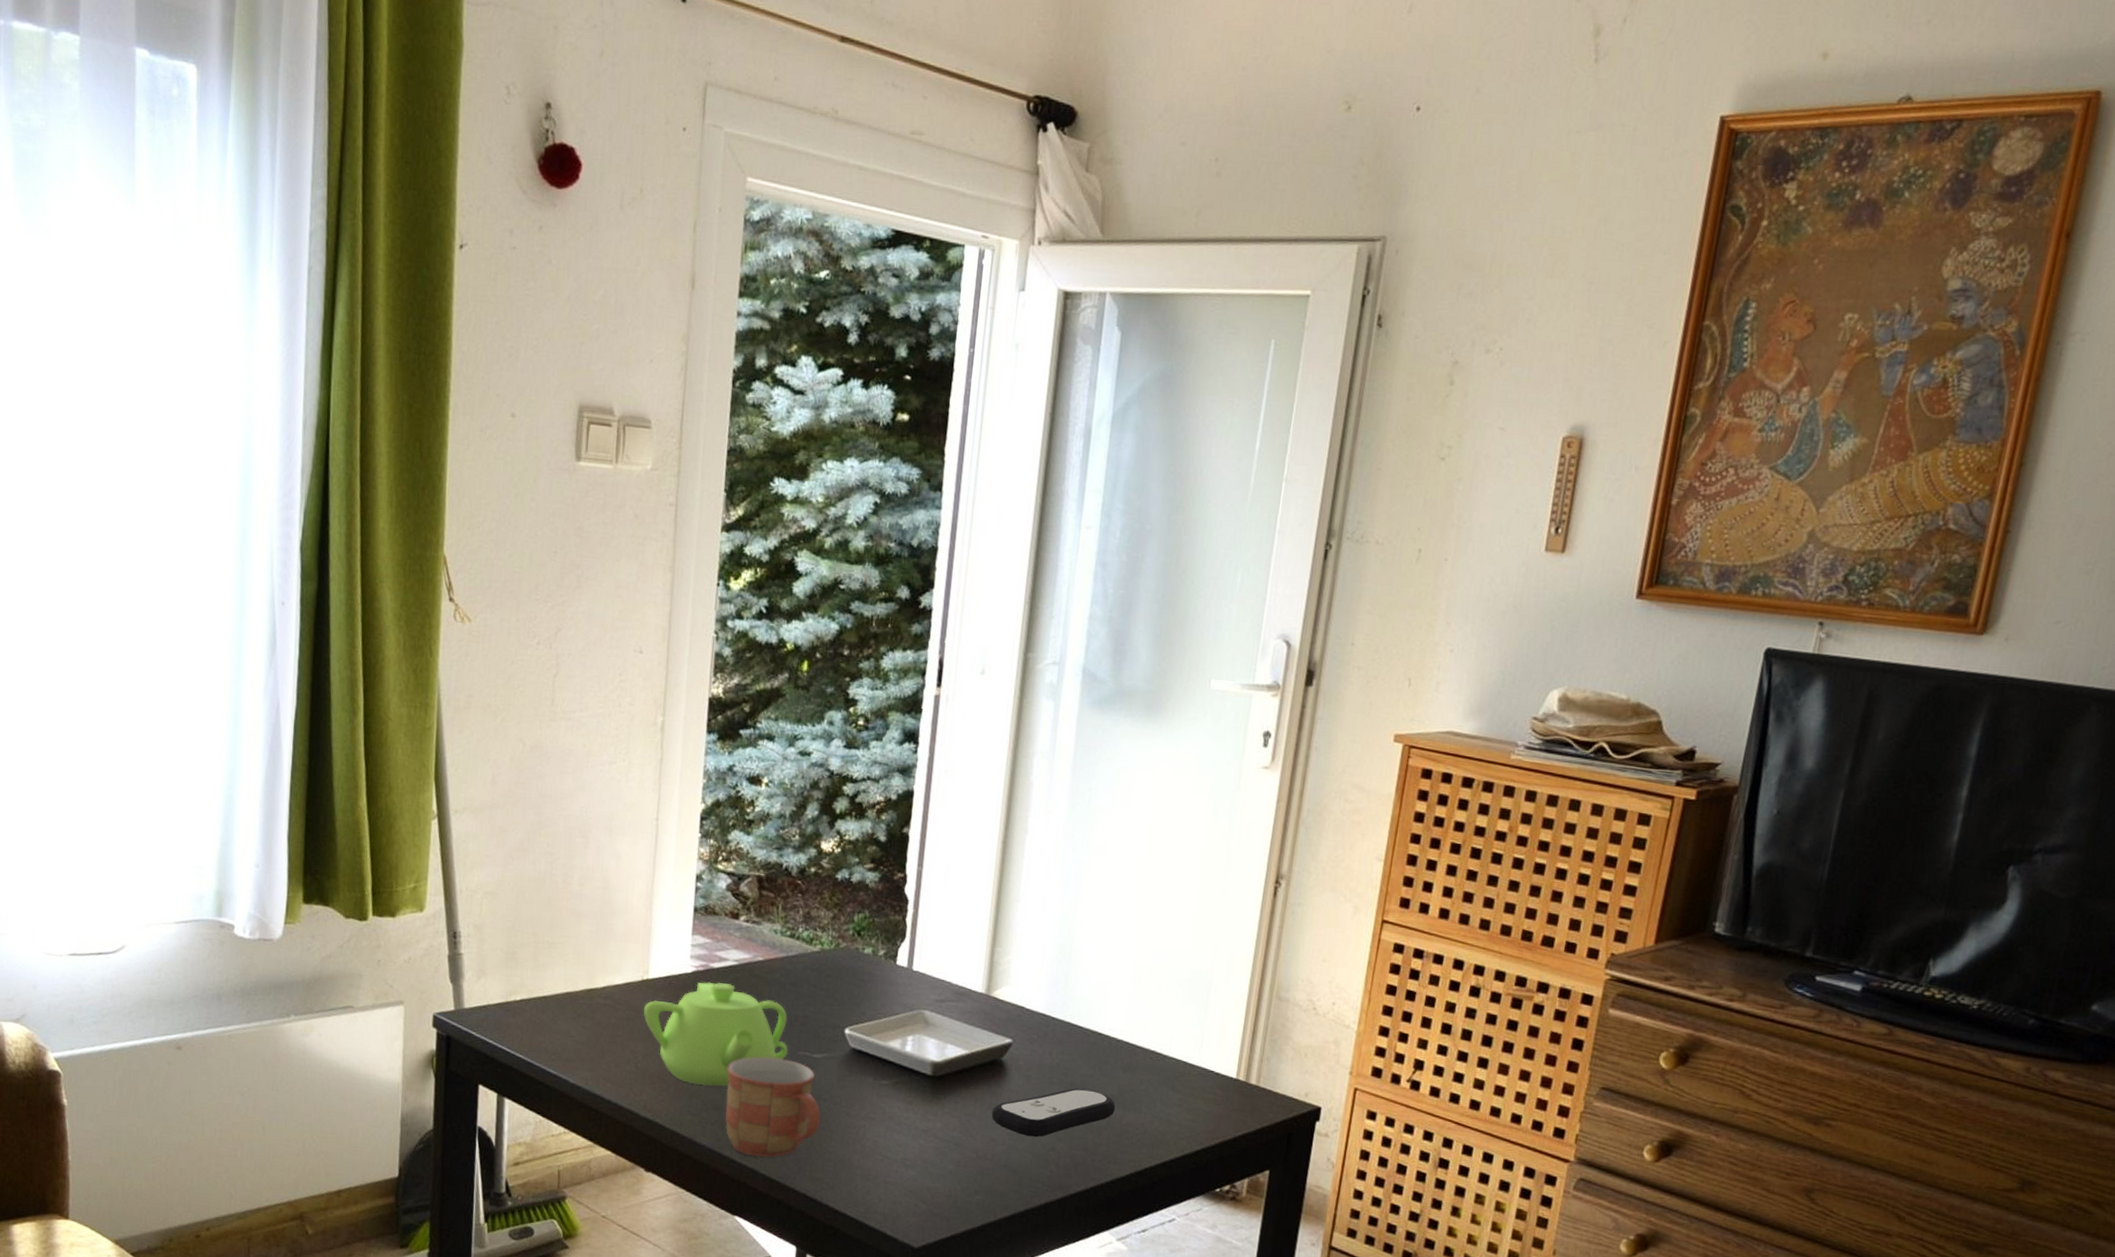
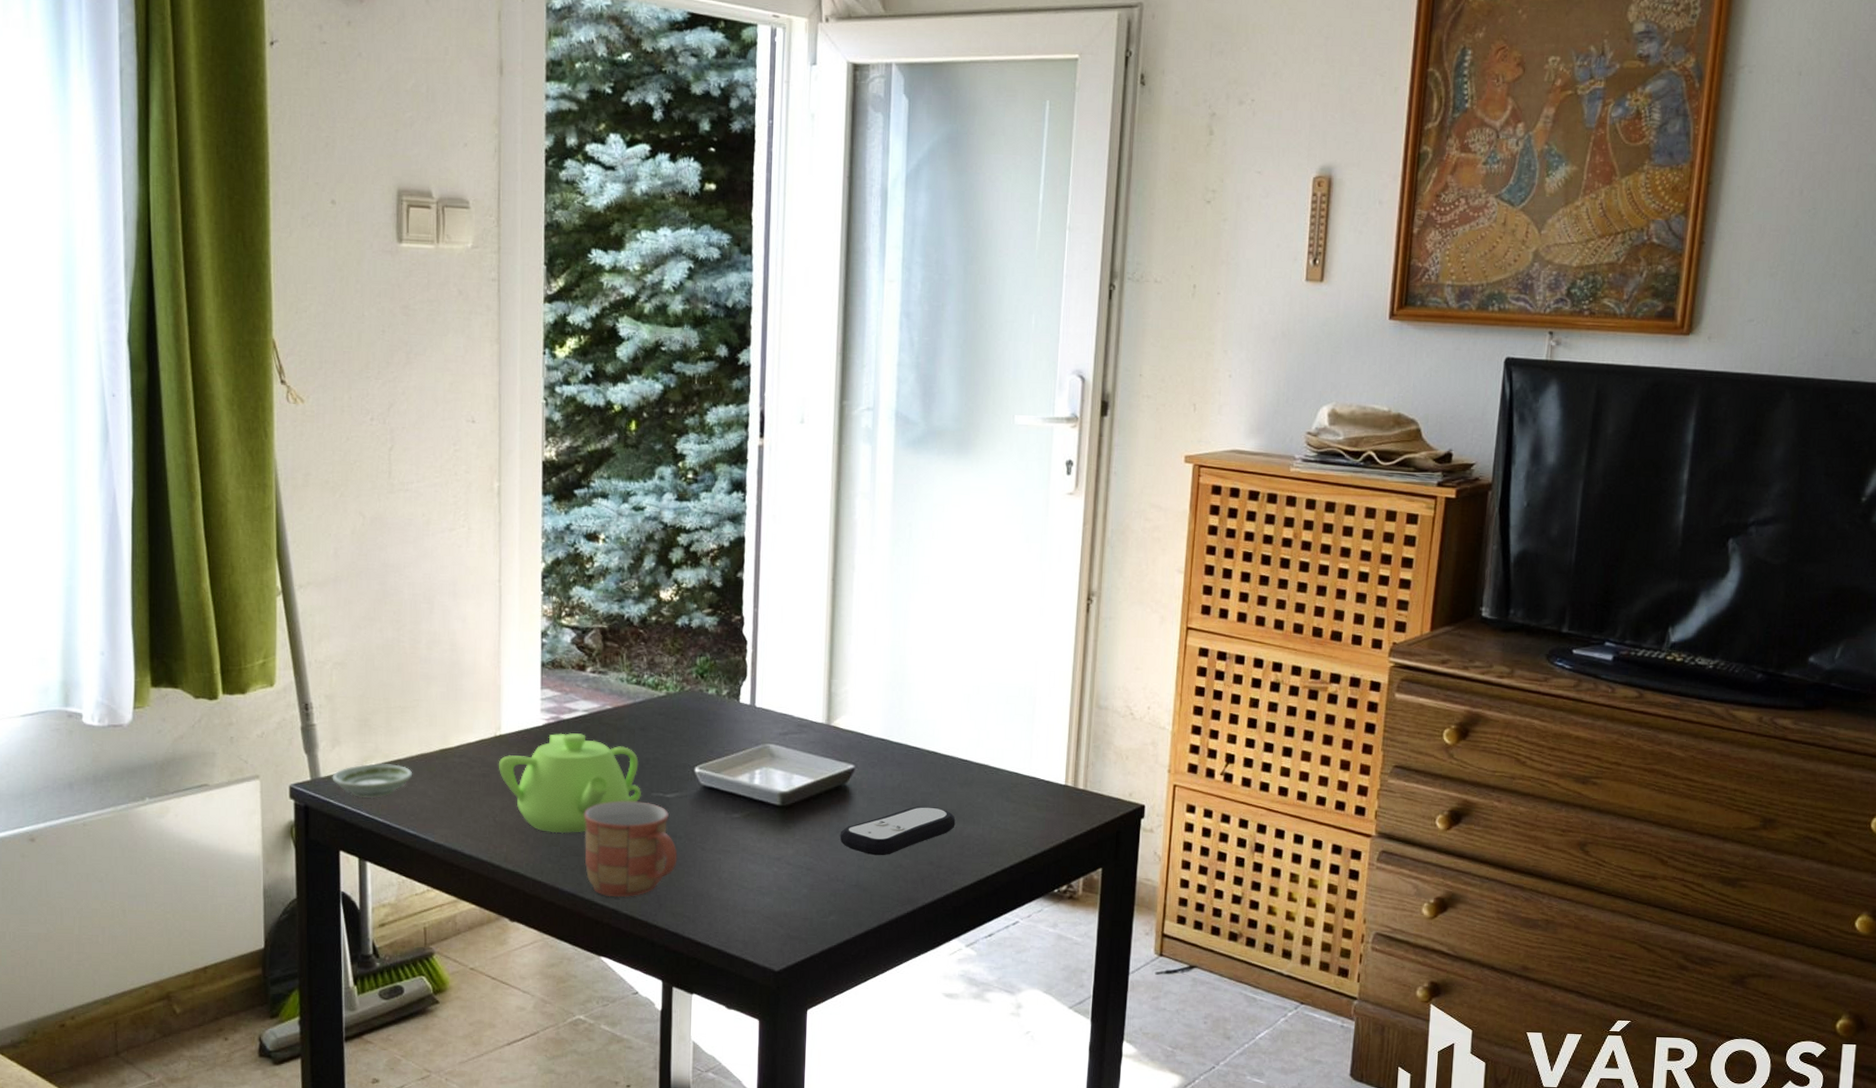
saucer: none [475,998,557,1034] -> present [332,763,413,799]

